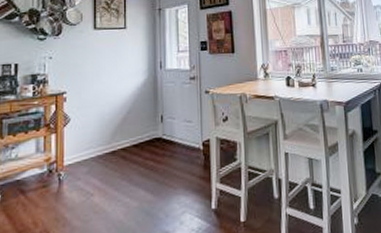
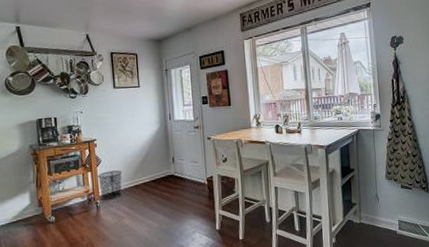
waste bin: none [64,131,96,171] -> present [98,170,122,200]

